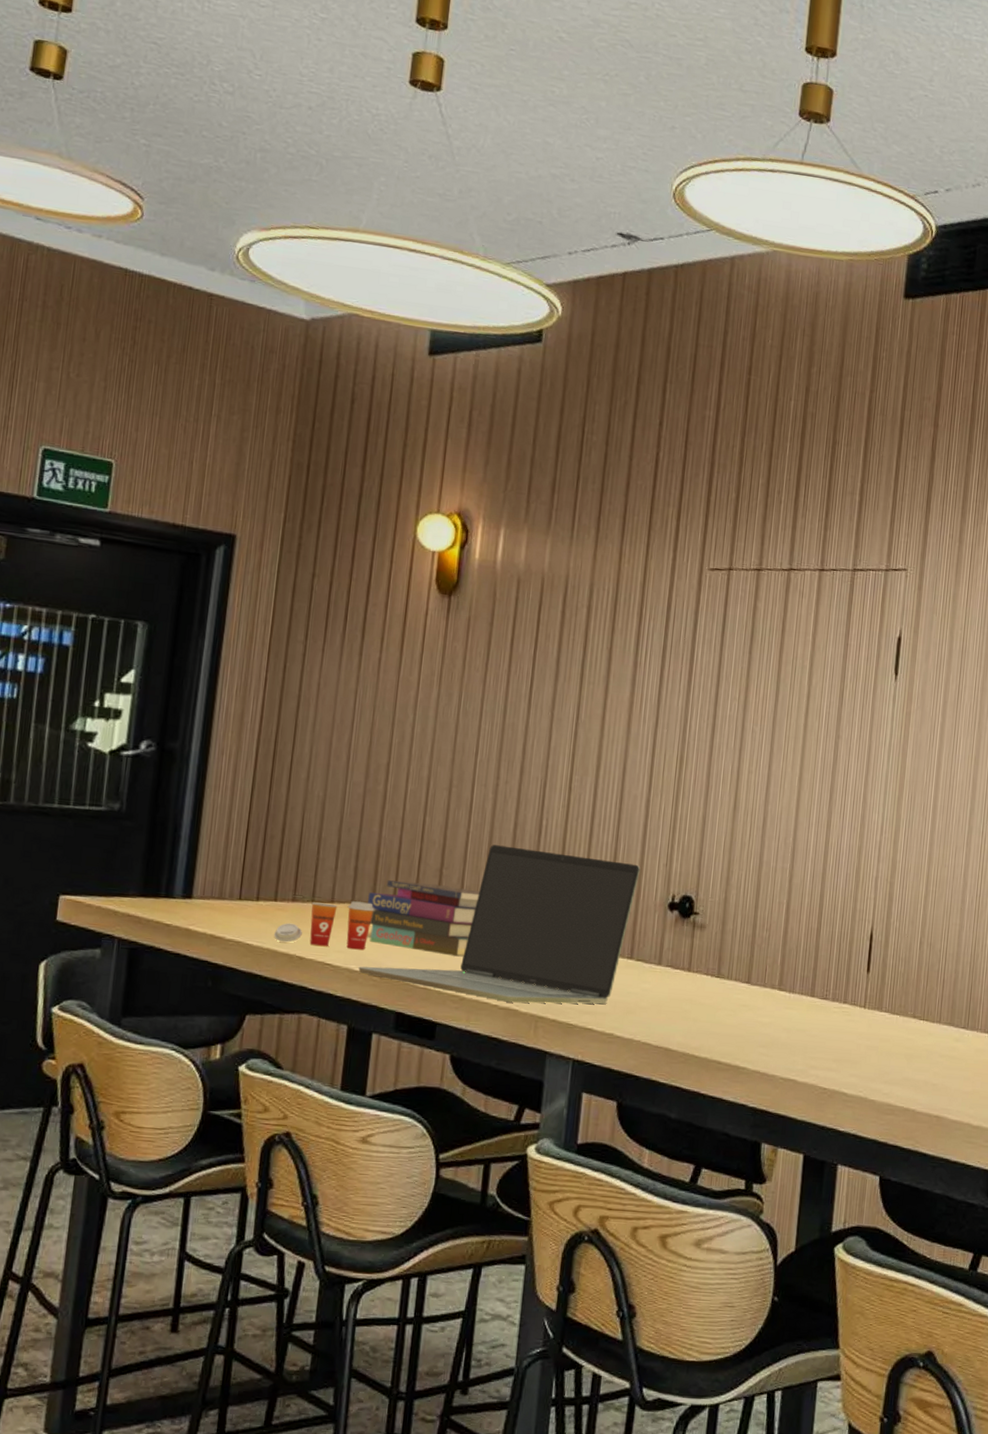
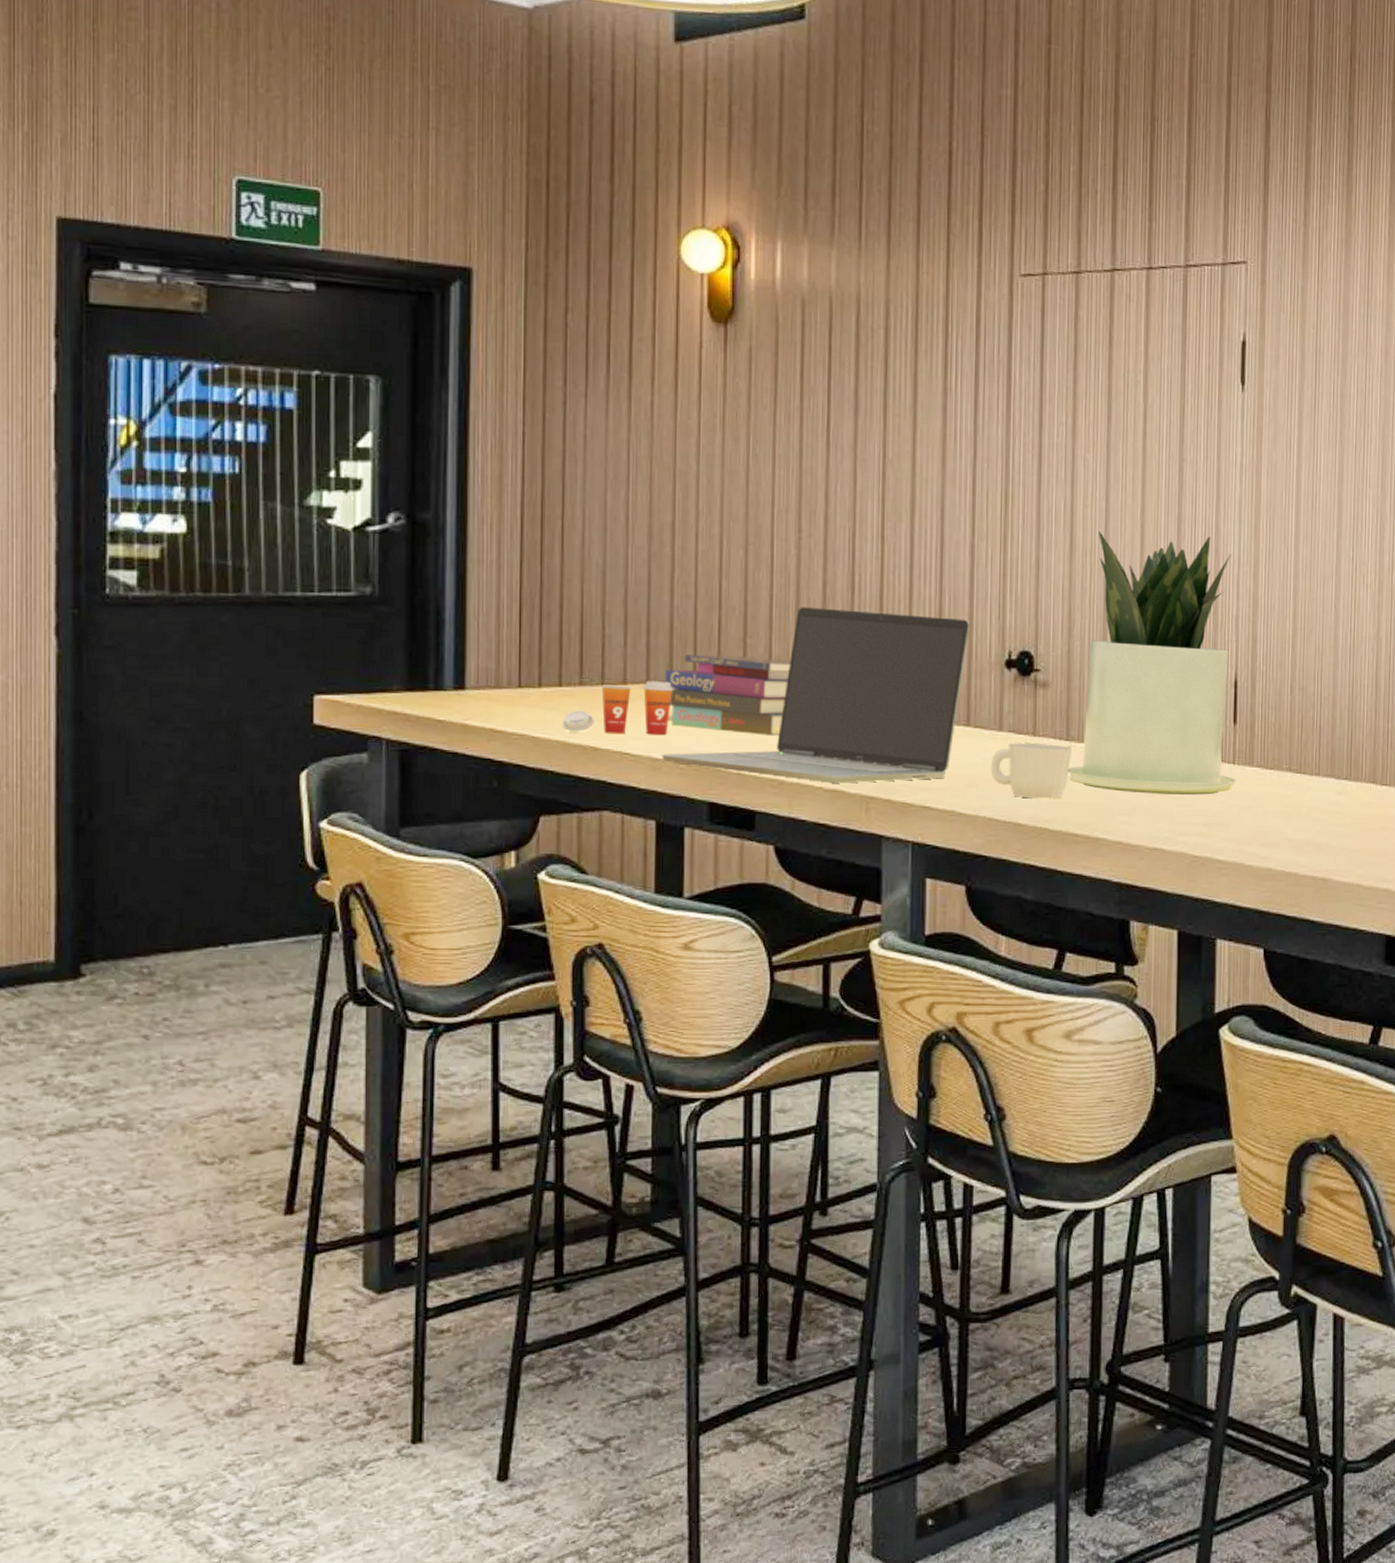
mug: none [648,976,722,1029] -> present [991,743,1073,799]
planter: none [716,794,876,1034] -> present [1067,531,1236,796]

